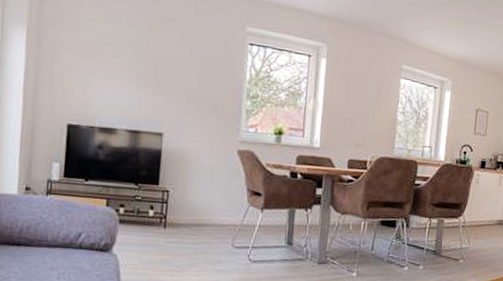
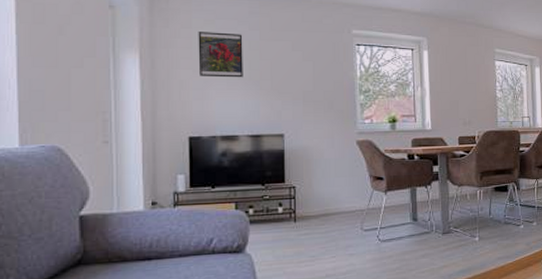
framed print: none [84,13,132,68] -> present [198,32,243,78]

